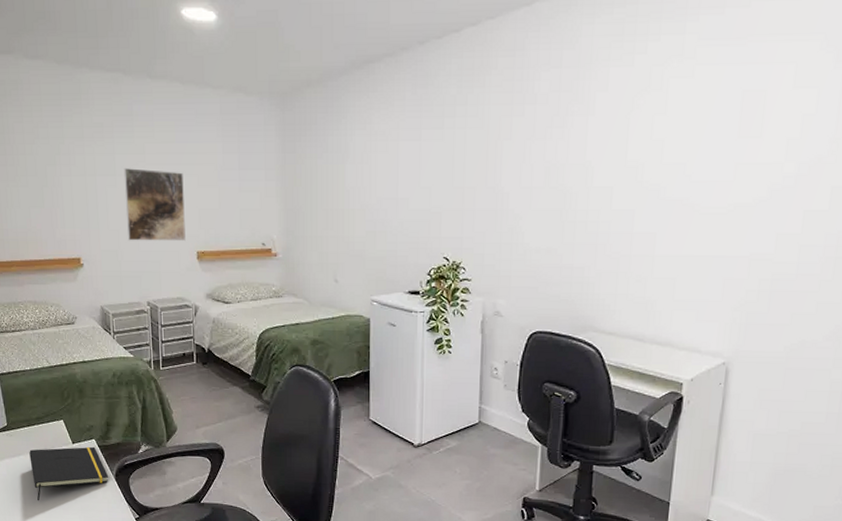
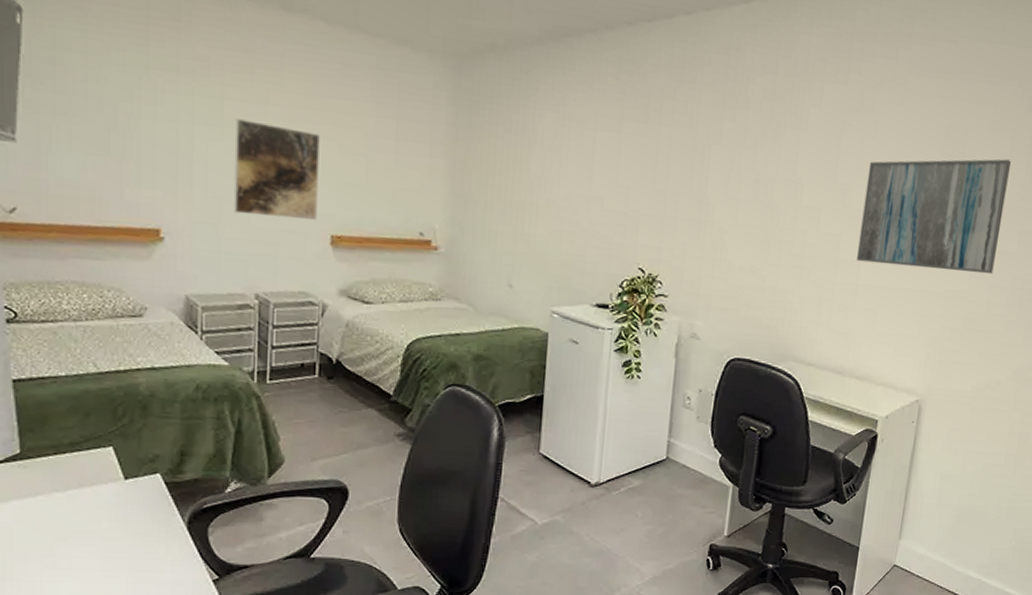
notepad: present [29,446,109,501] -> none [53,483,178,560]
wall art: none [652,116,818,235] -> present [857,159,1011,275]

